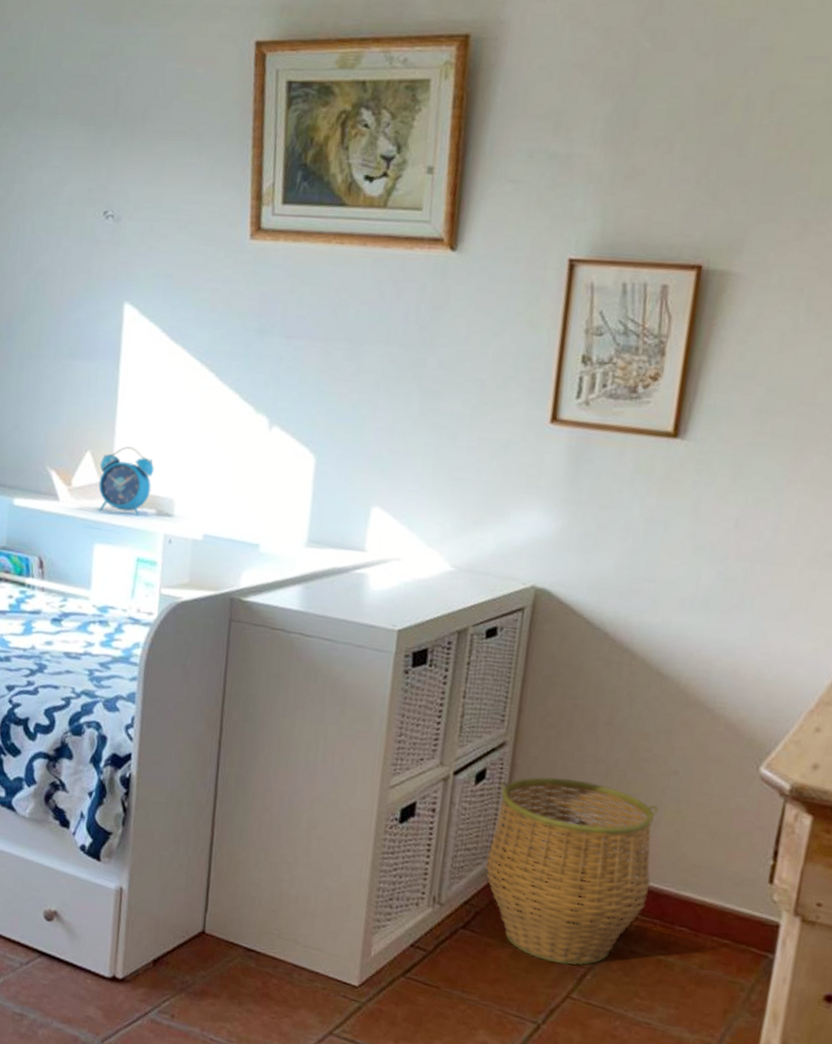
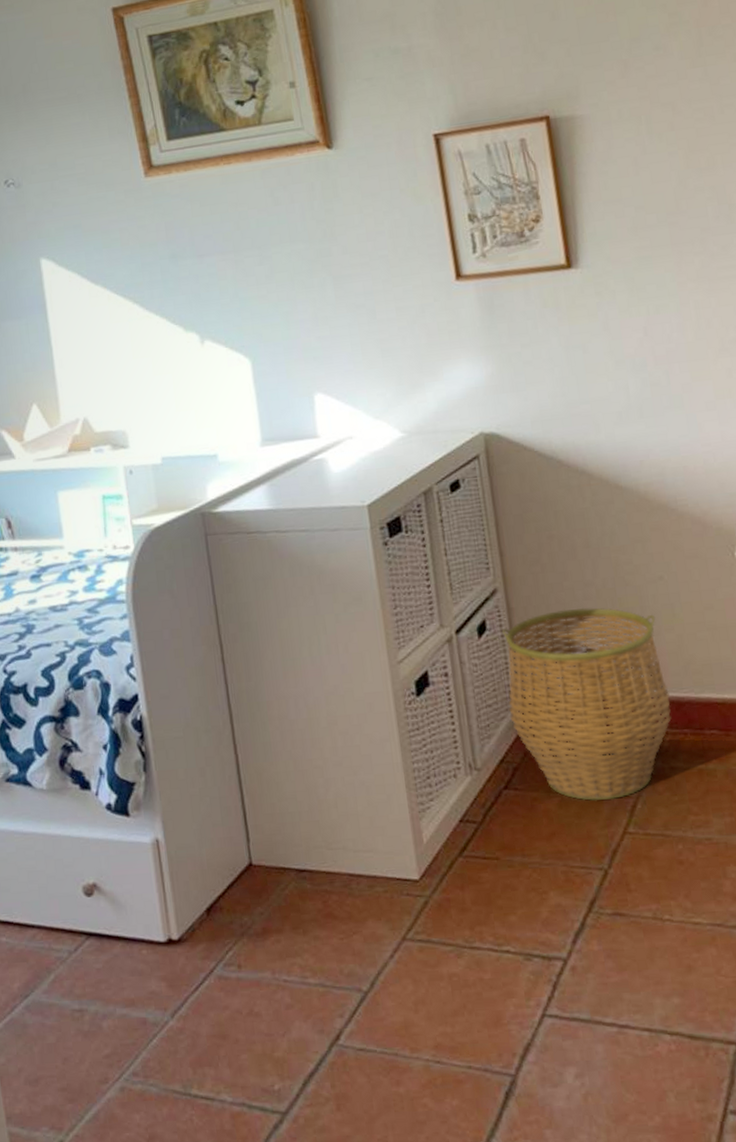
alarm clock: present [98,446,154,515] -> none [47,390,102,460]

